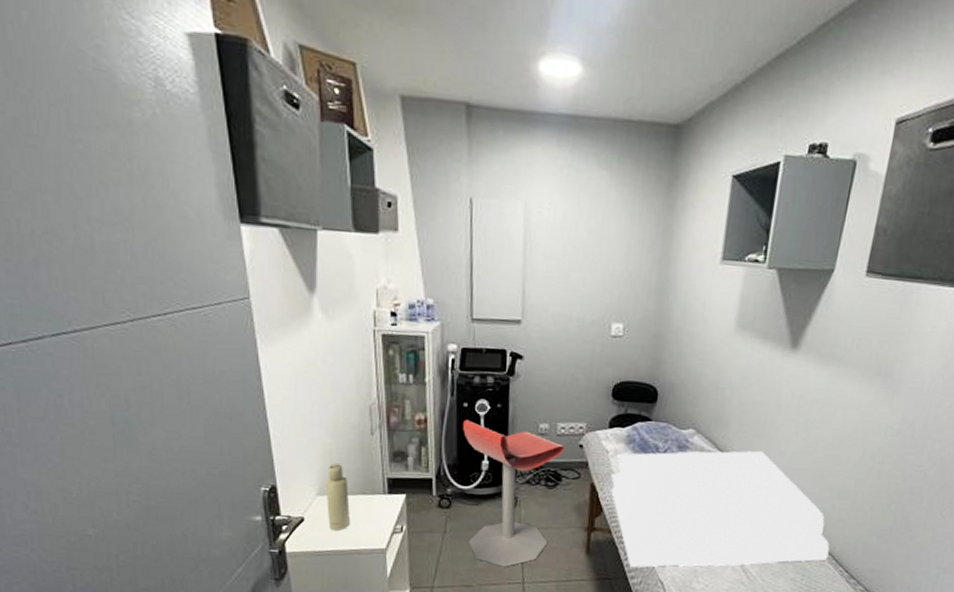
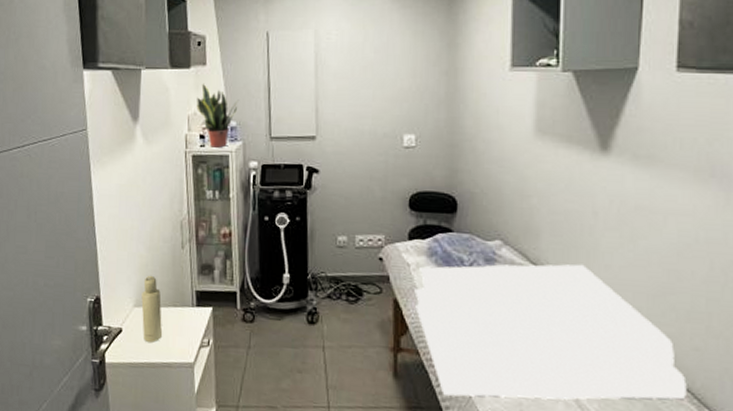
potted plant: none [387,252,438,328] -> present [197,83,240,148]
stool: present [463,420,565,567] -> none [265,233,364,389]

